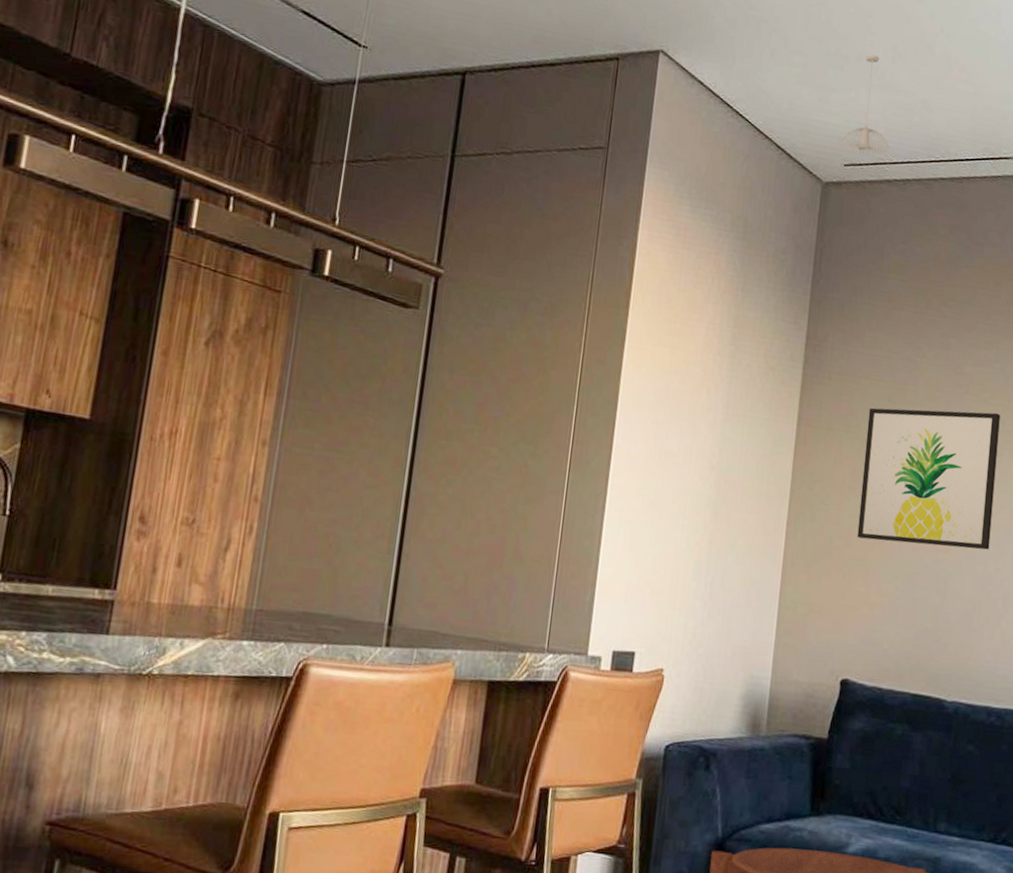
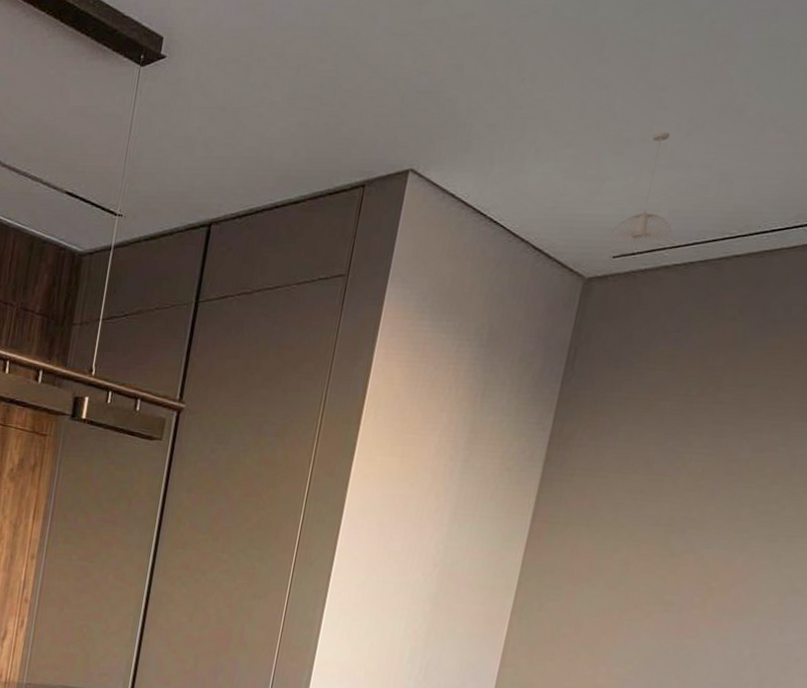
wall art: present [857,408,1001,550] -> none [588,498,780,636]

